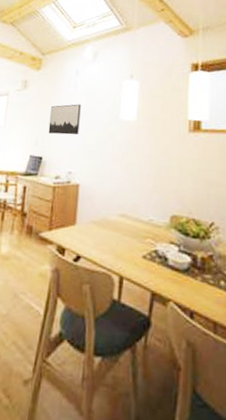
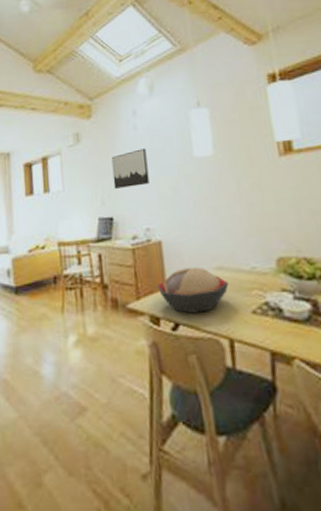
decorative bowl: none [68,210,128,250] -> present [157,266,229,314]

